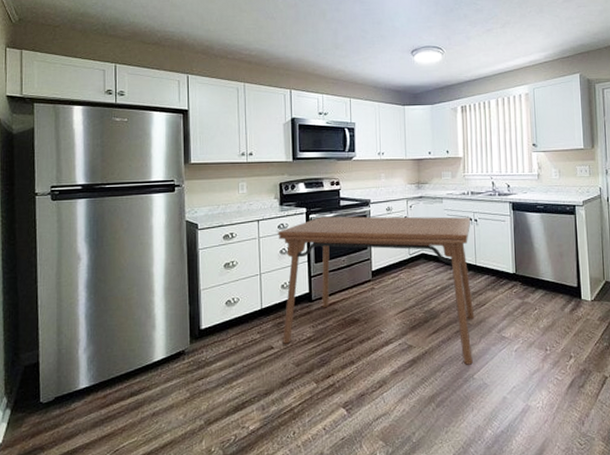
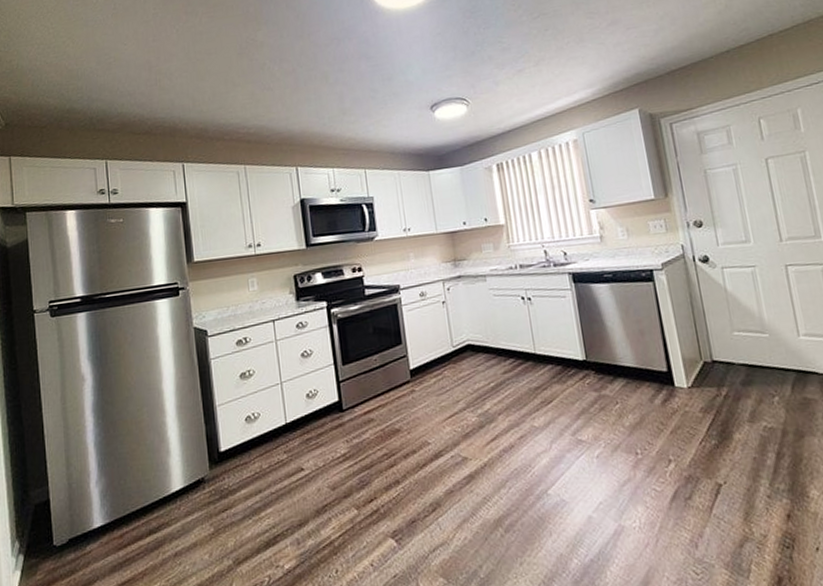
dining table: present [278,216,475,365] -> none [296,295,545,478]

